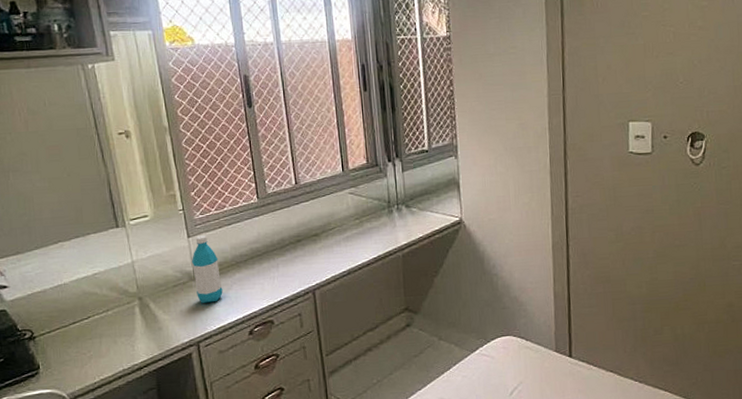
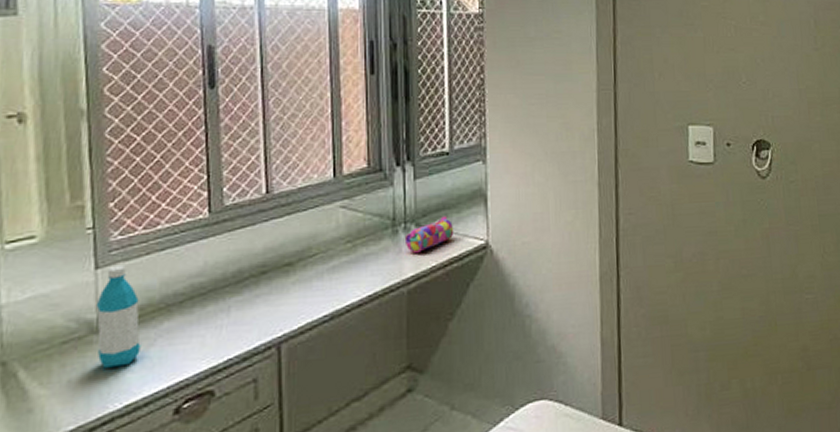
pencil case: none [397,199,435,227] -> present [404,216,454,253]

